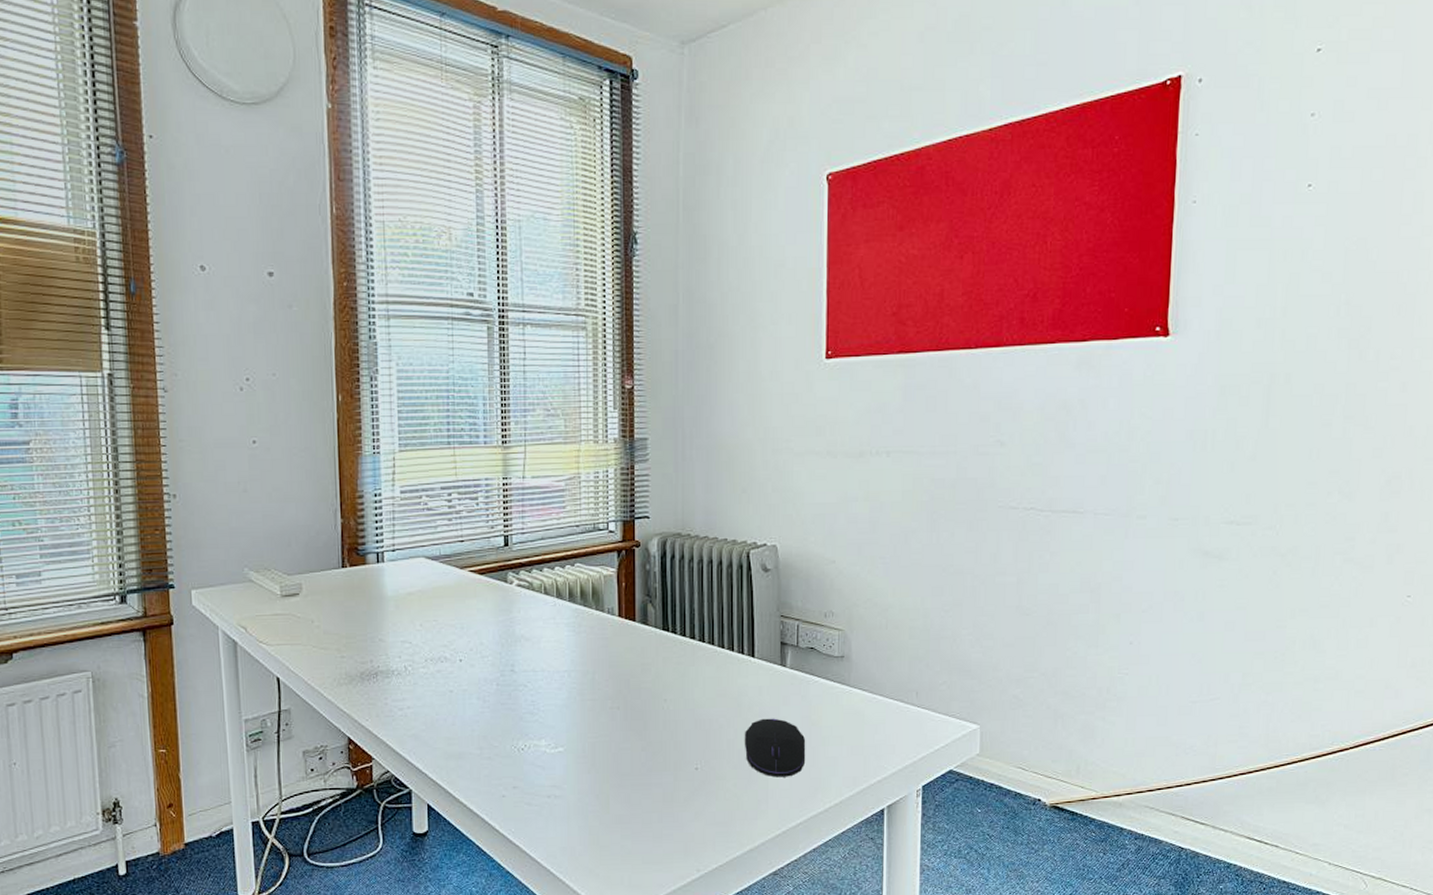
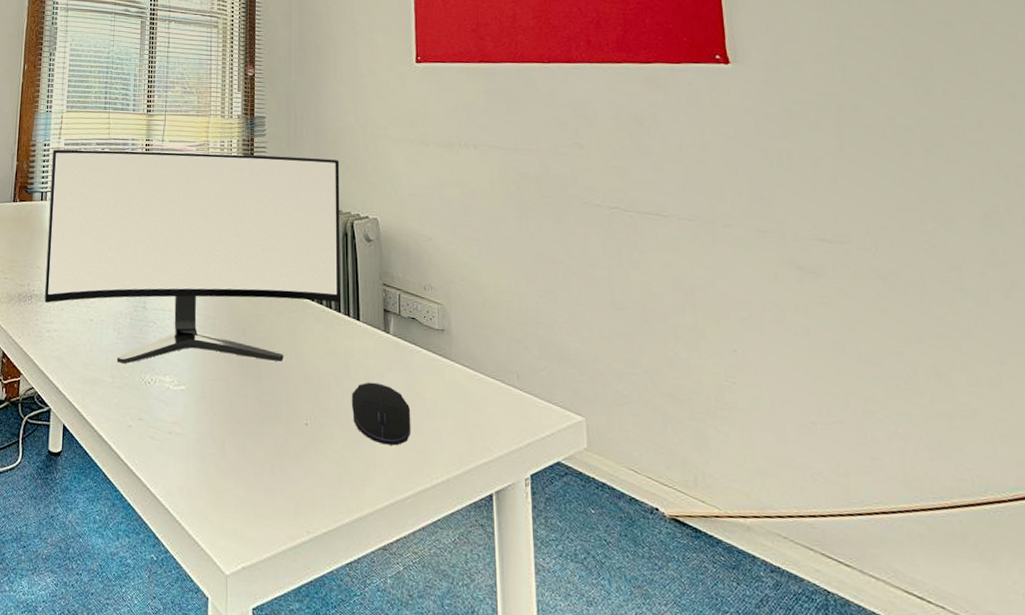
monitor: none [386,483,735,734] -> present [44,149,340,364]

